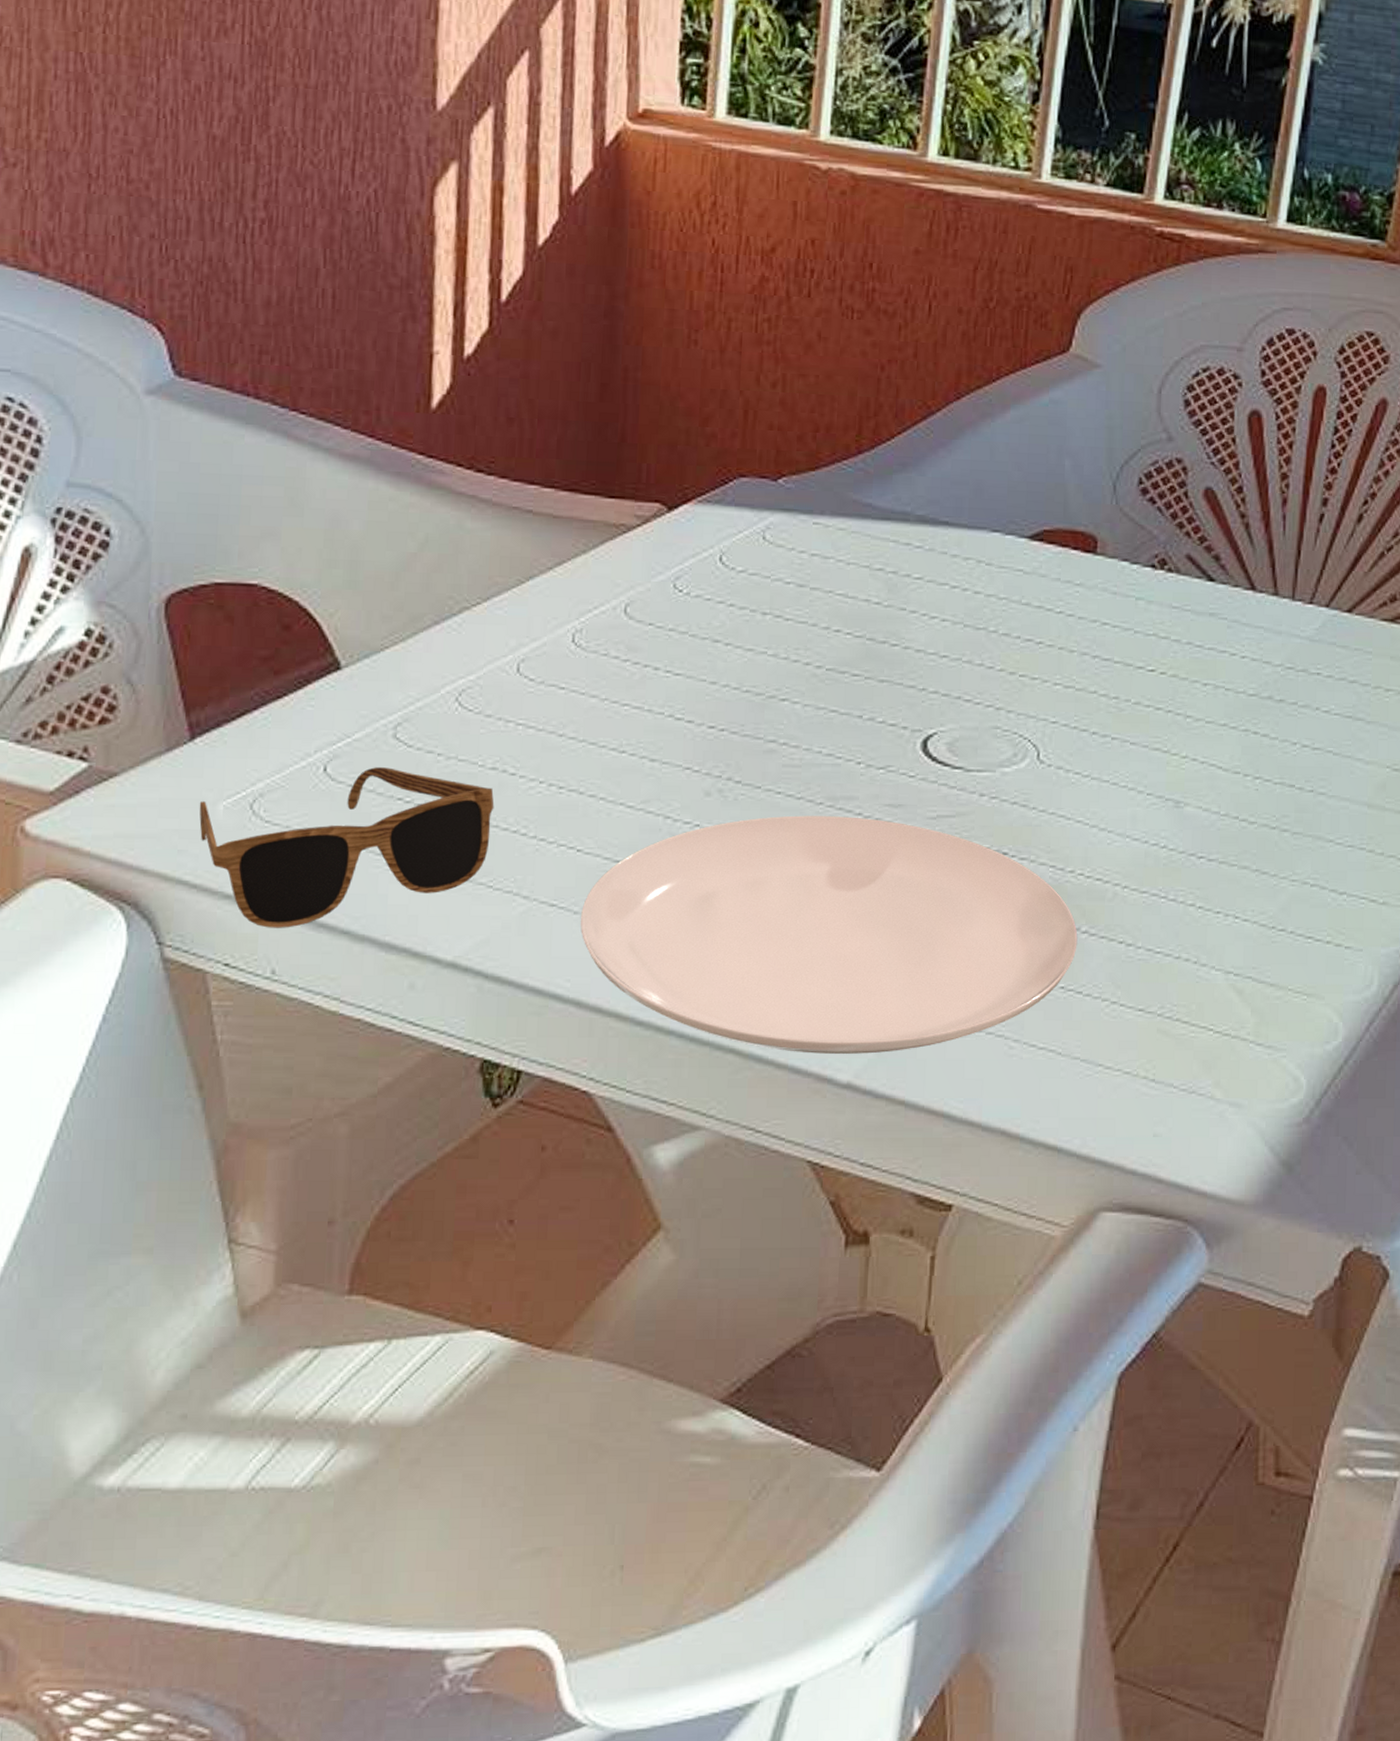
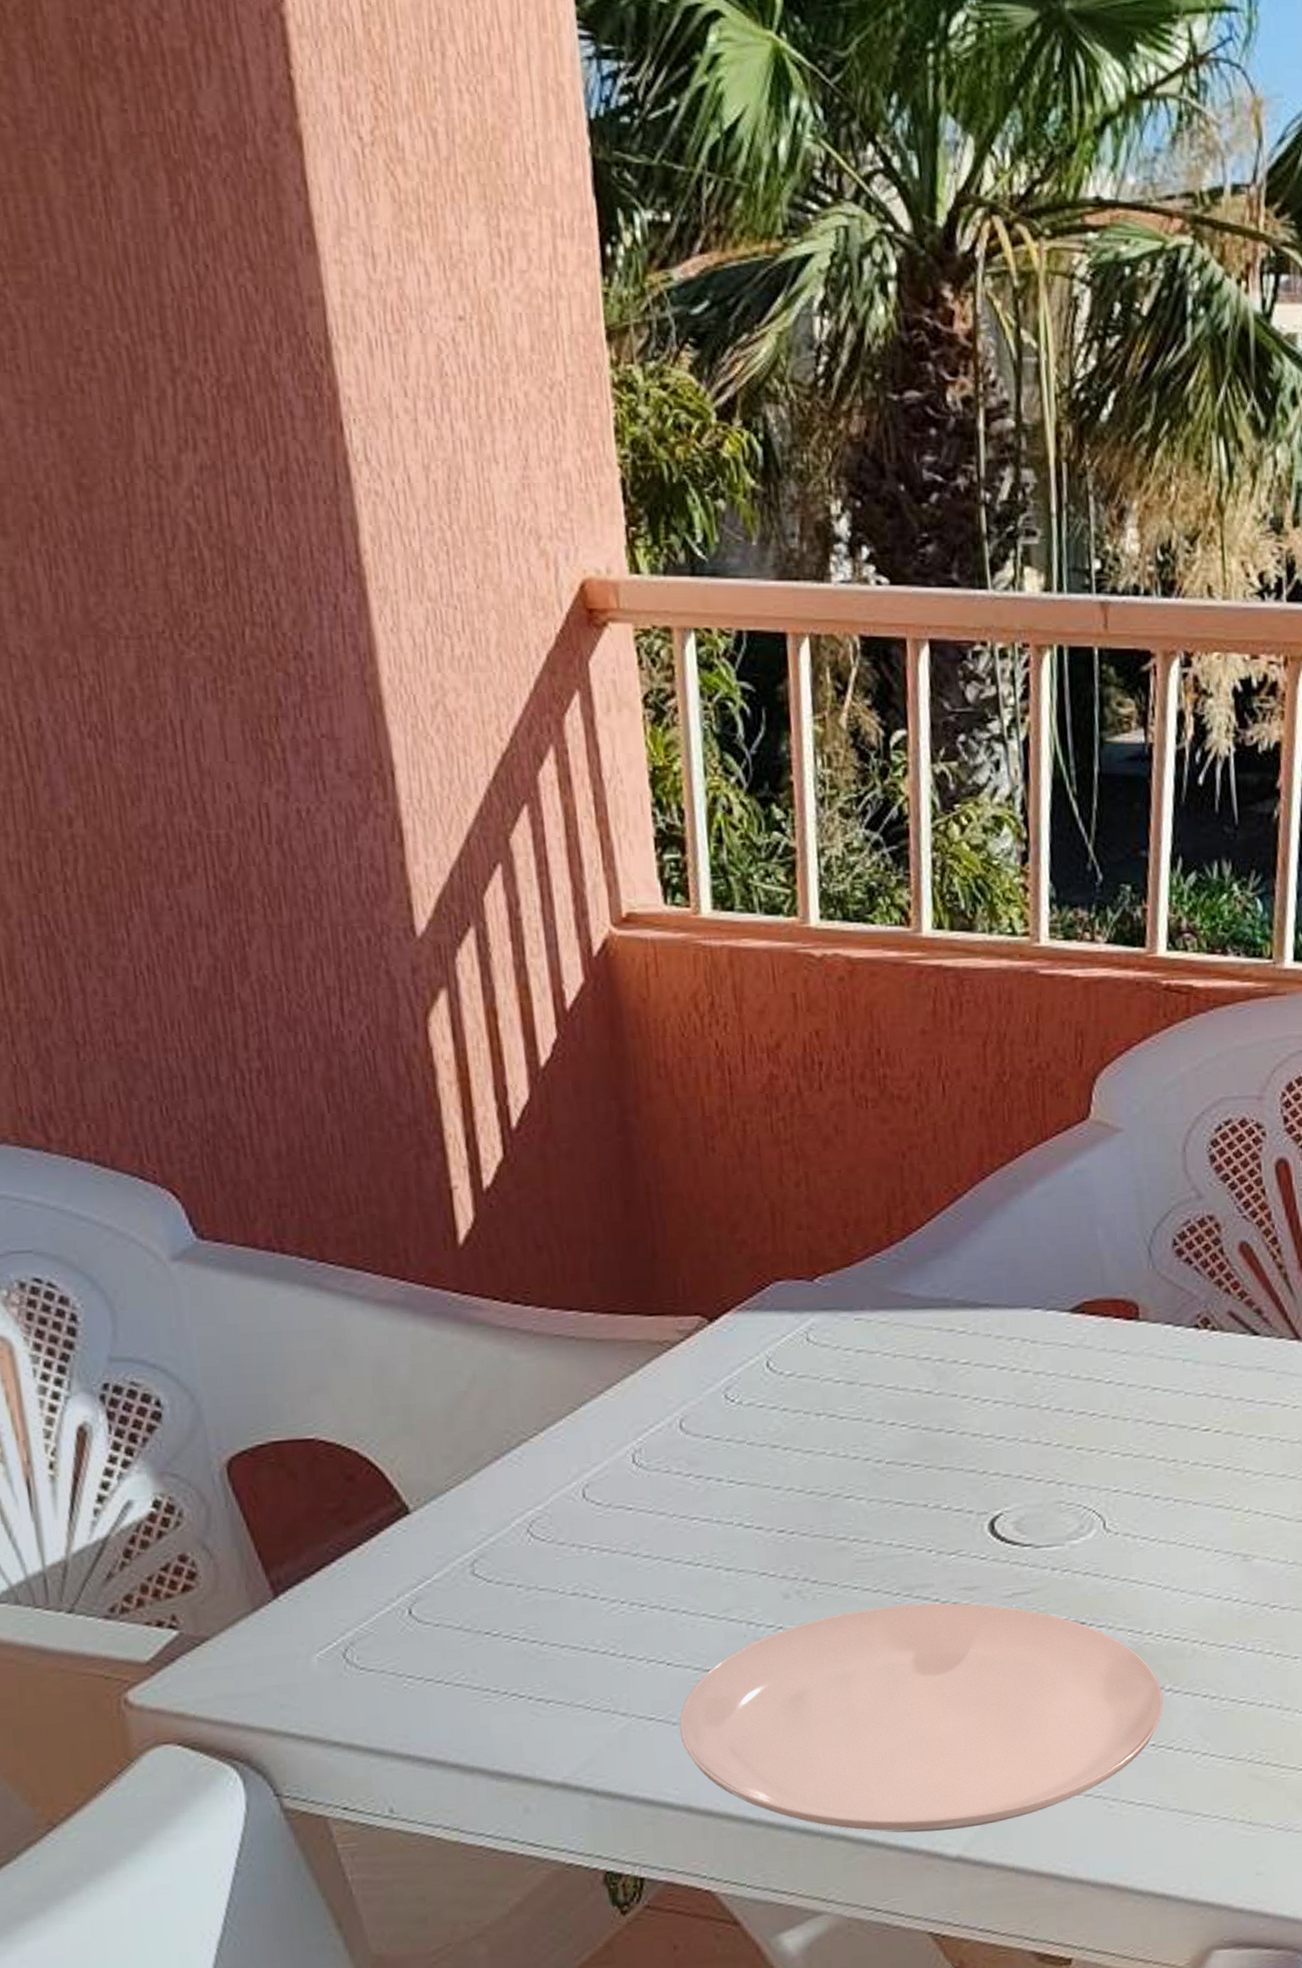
sunglasses: present [199,767,495,928] -> none [293,1604,581,1770]

